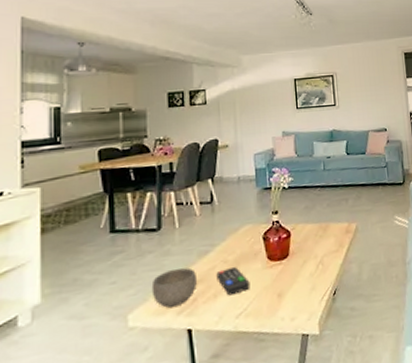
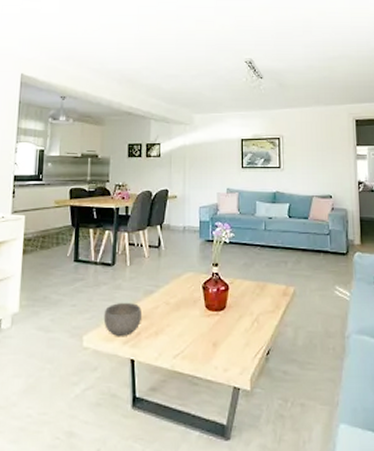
remote control: present [216,267,250,296] -> none [159,310,188,336]

